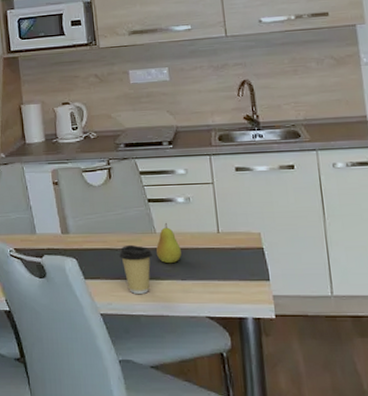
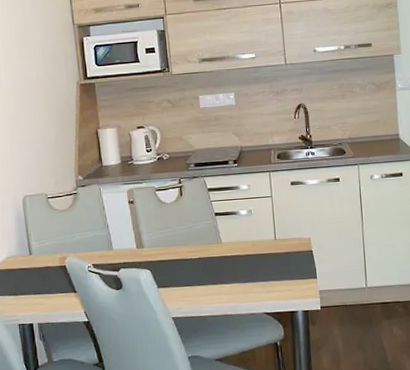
coffee cup: present [119,244,152,294] -> none [189,254,218,298]
fruit: present [156,222,181,263] -> none [222,233,244,269]

